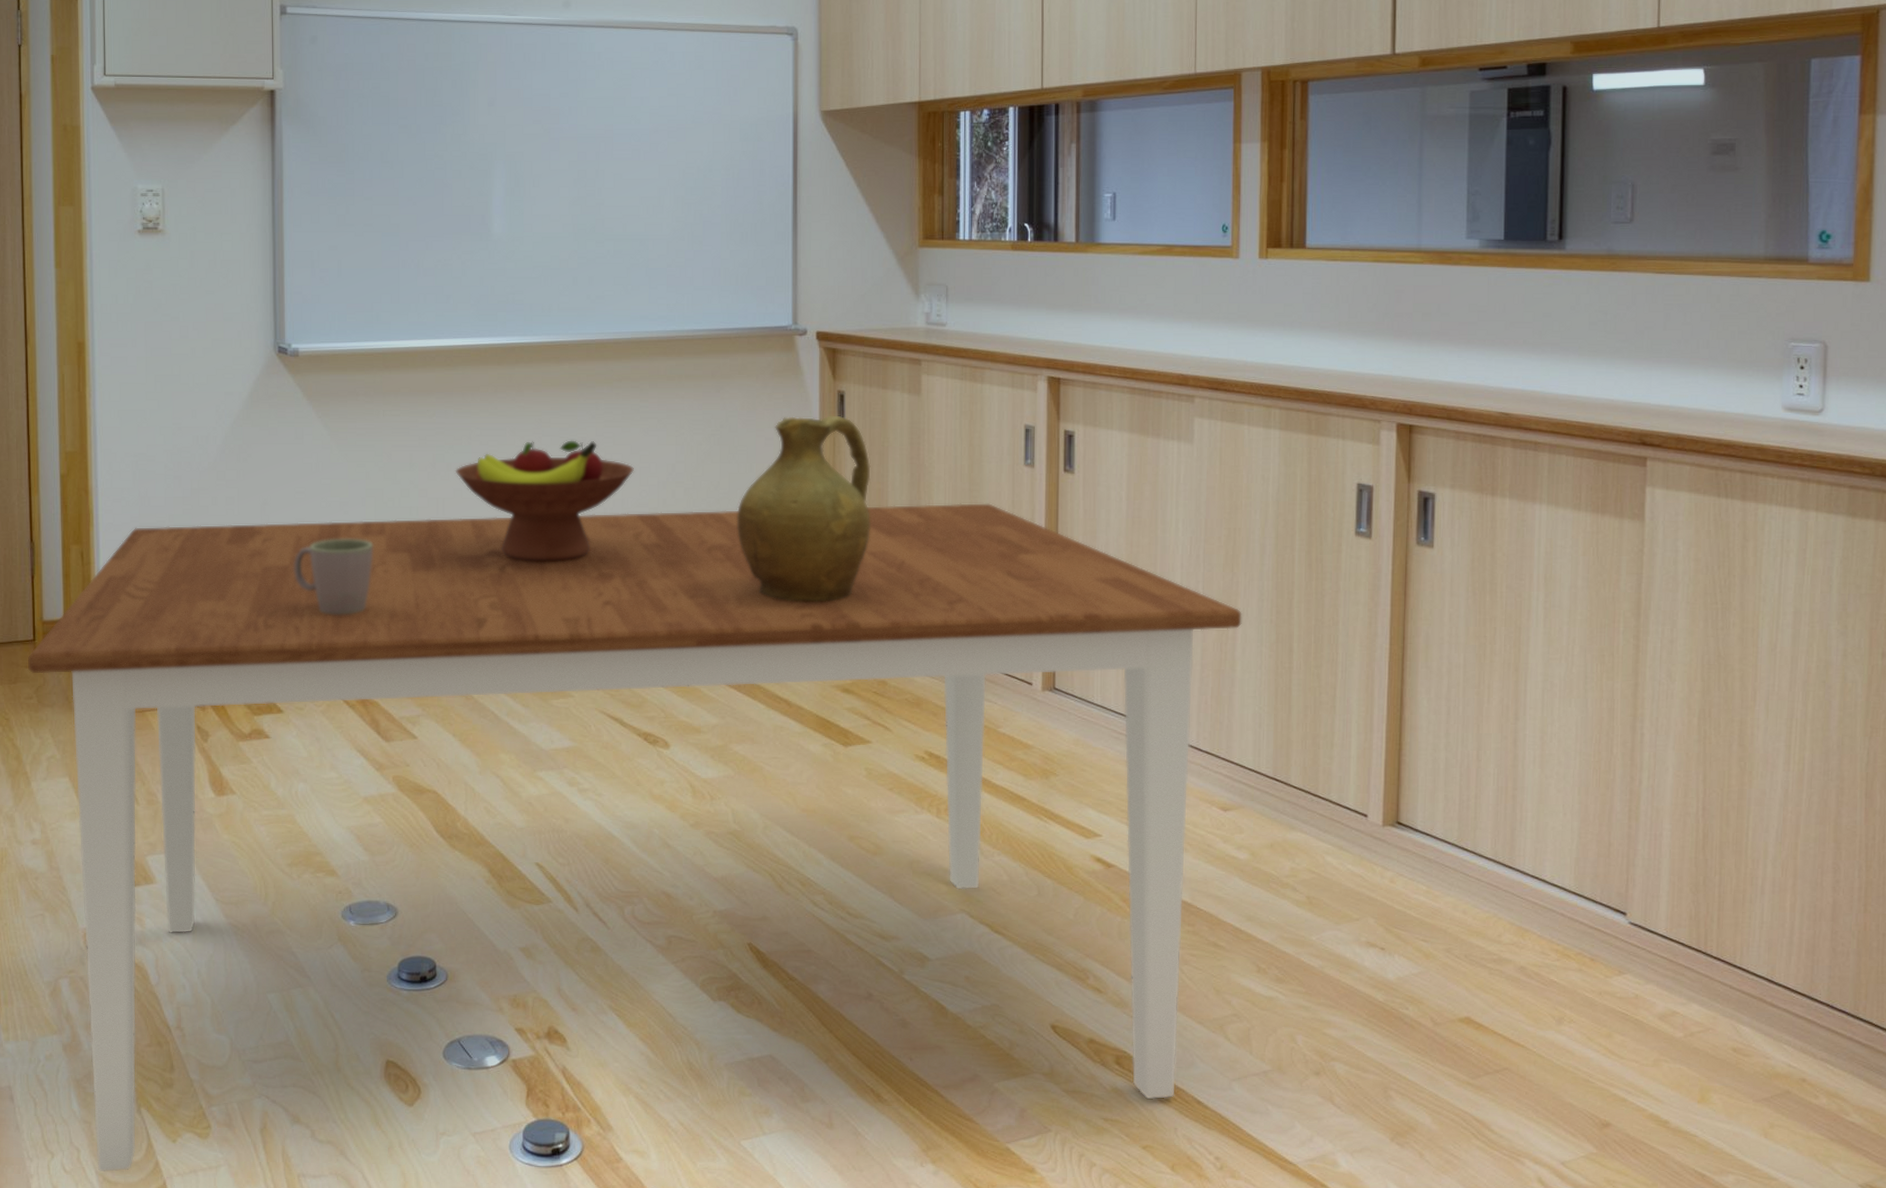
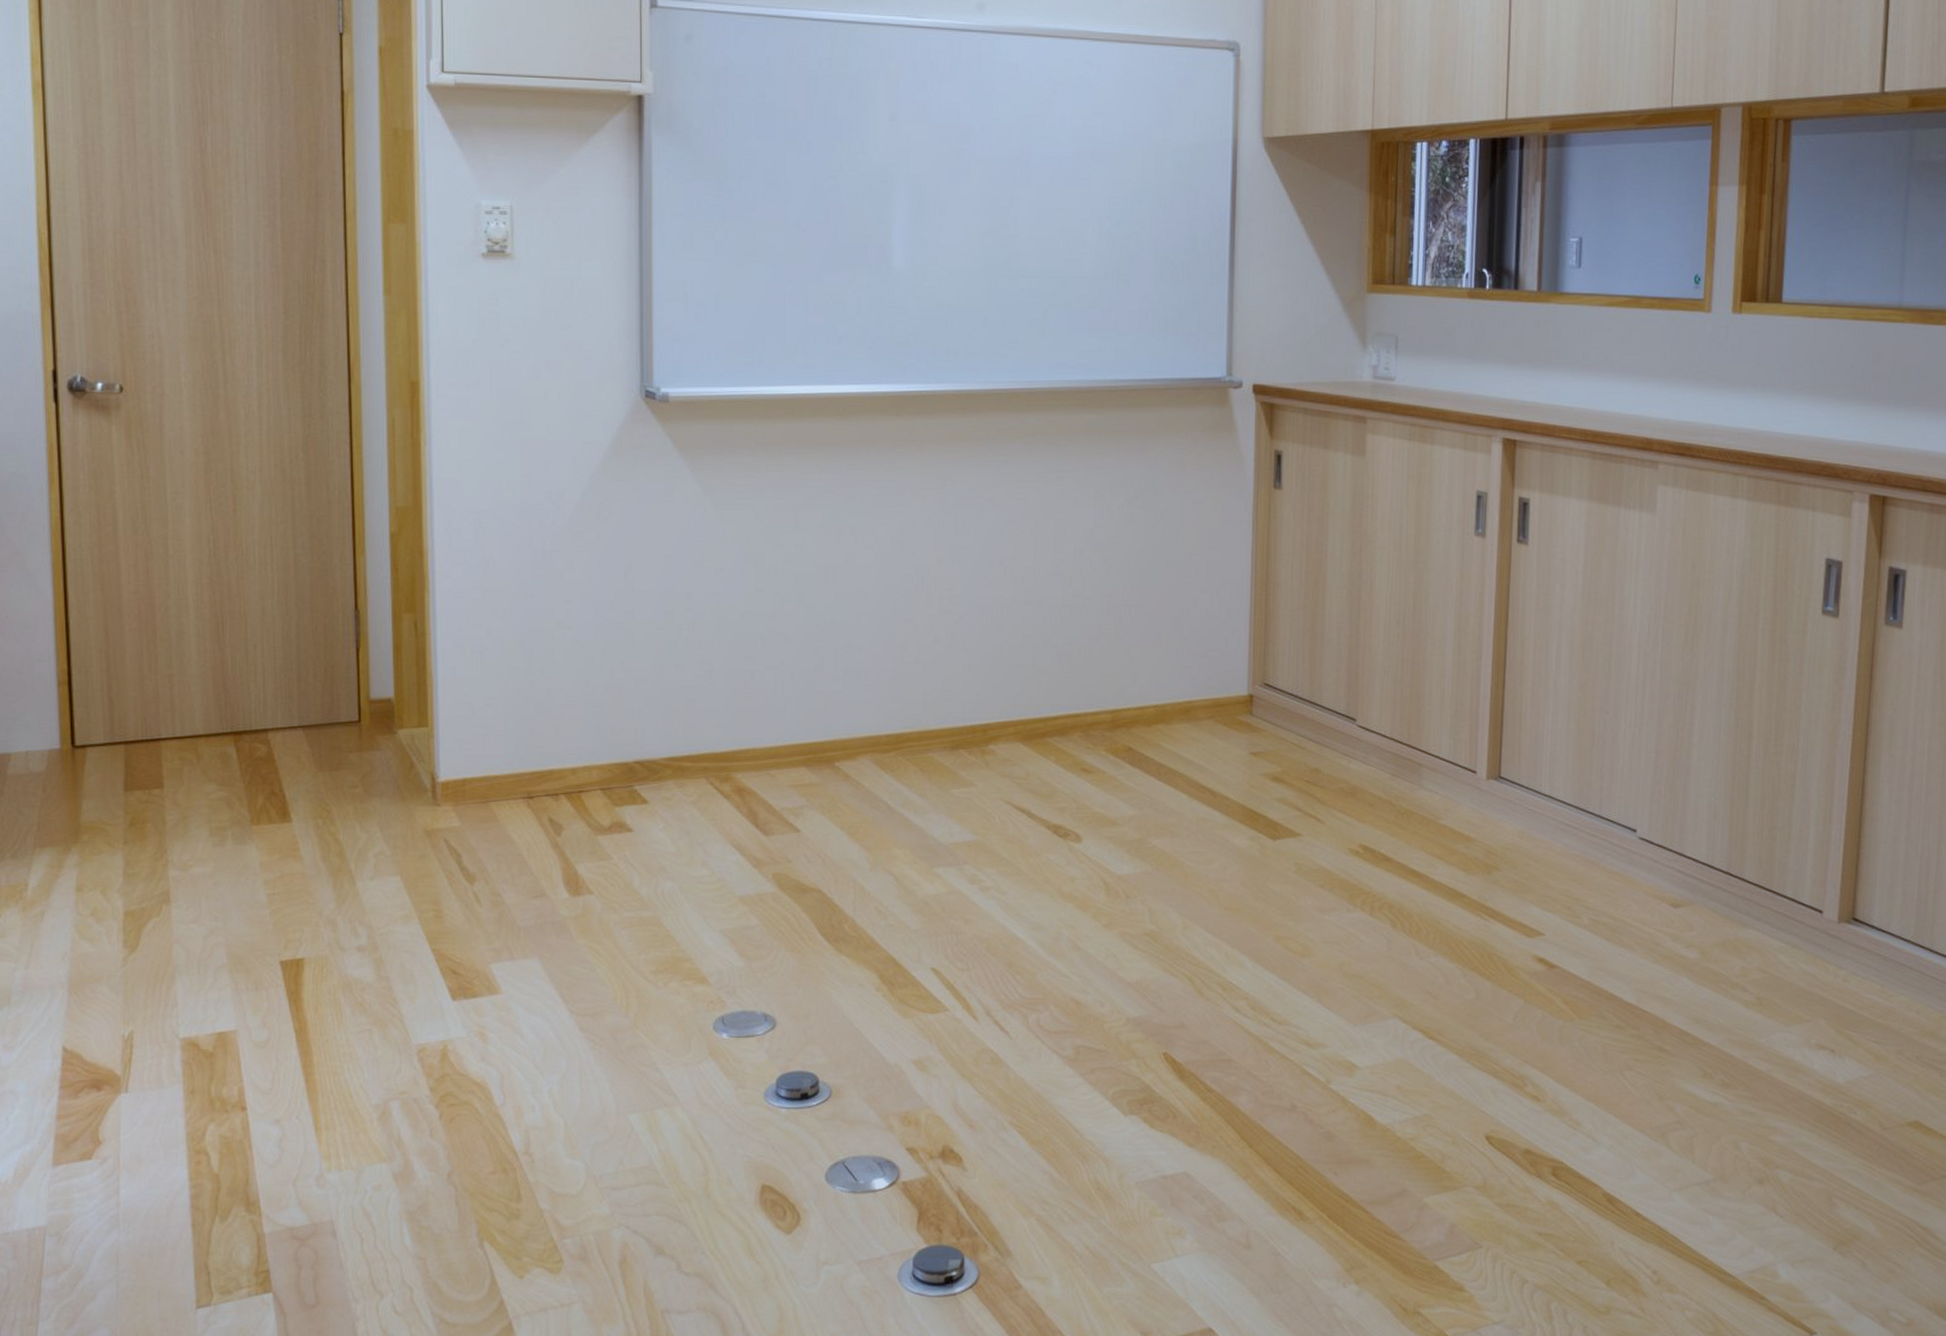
dining table: present [28,503,1242,1172] -> none [352,576,1701,1313]
mug: present [294,539,373,615] -> none [662,609,752,694]
fruit bowl: present [455,440,634,562] -> none [846,501,1048,636]
pitcher: present [736,415,871,602] -> none [1160,477,1309,682]

